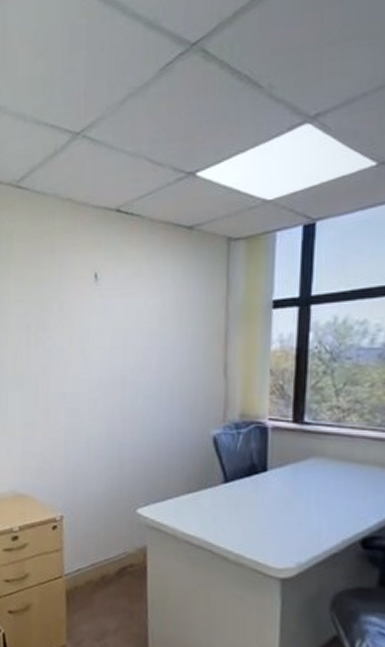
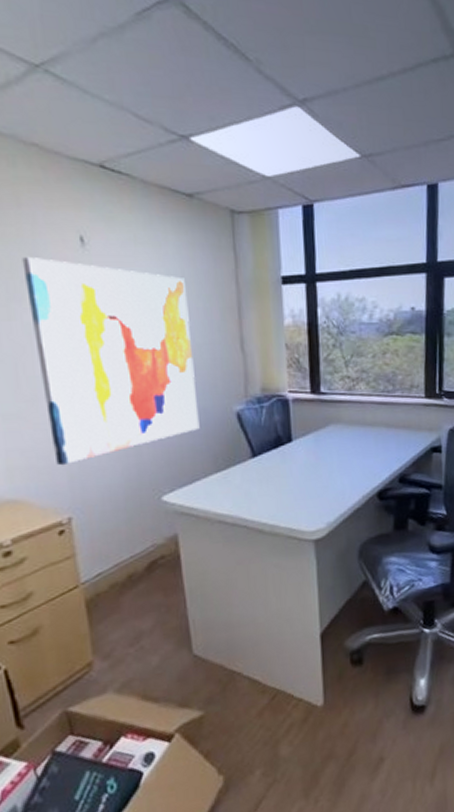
wall art: none [50,293,179,471] -> present [22,257,200,466]

